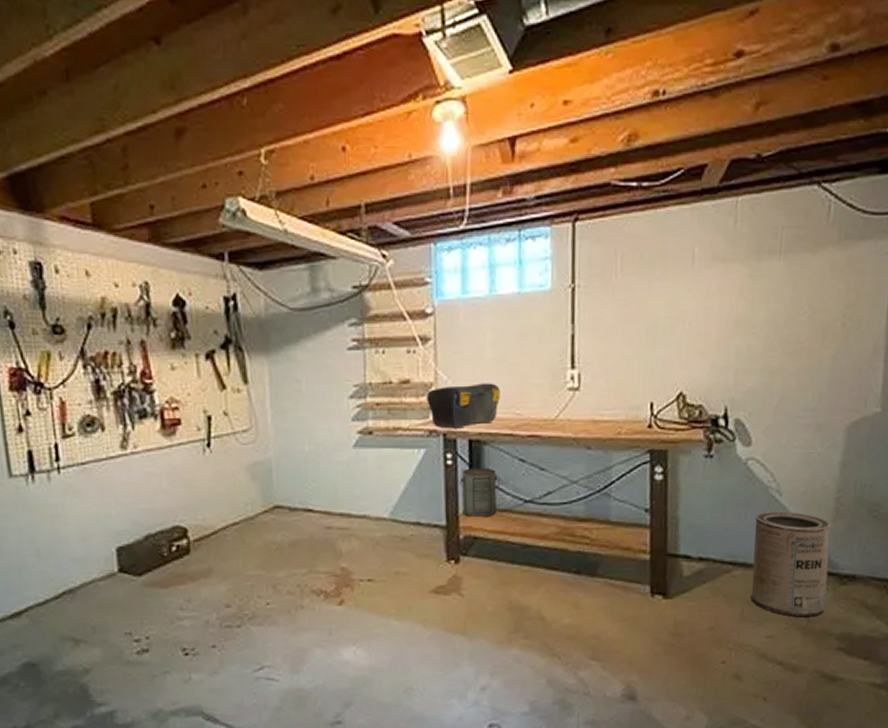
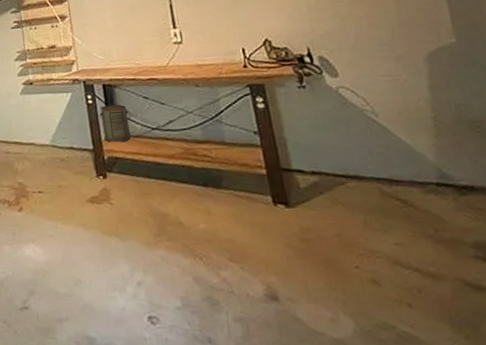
toolbox: present [426,383,500,429] -> none [68,43,122,78]
paint can: present [750,511,831,618] -> none [357,130,450,226]

